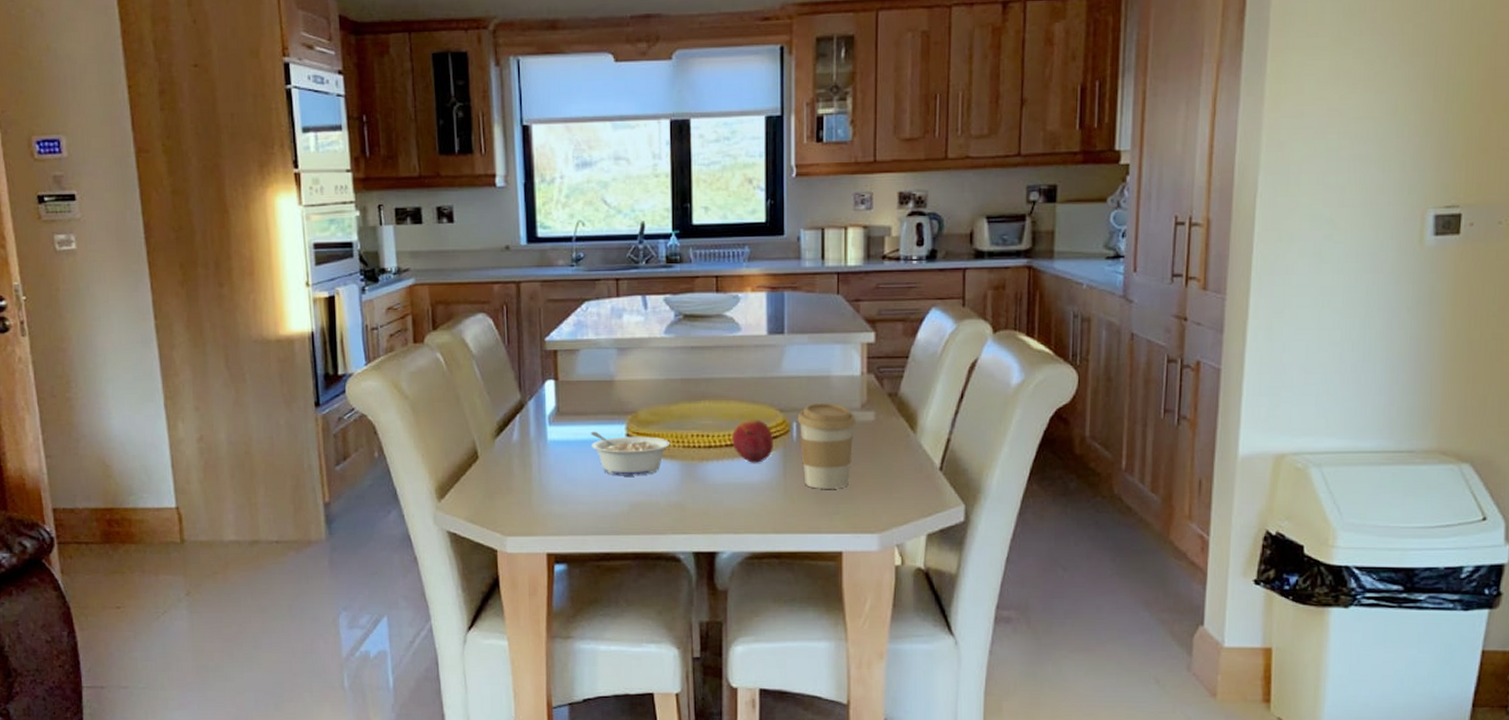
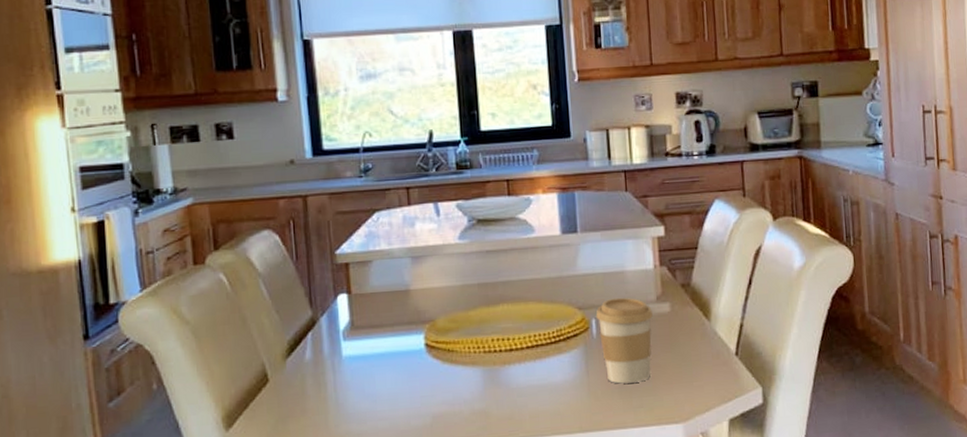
legume: present [590,431,671,476] -> none [387,343,471,388]
fruit: present [732,419,773,463] -> none [532,318,574,363]

